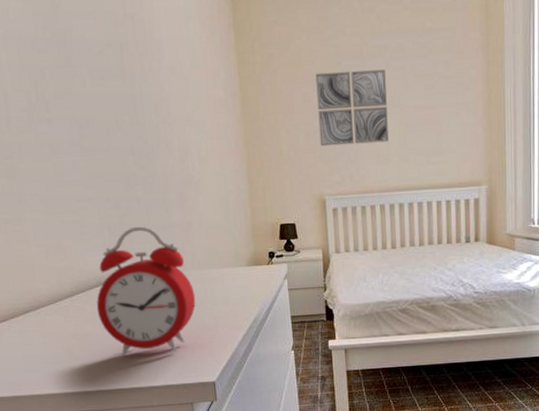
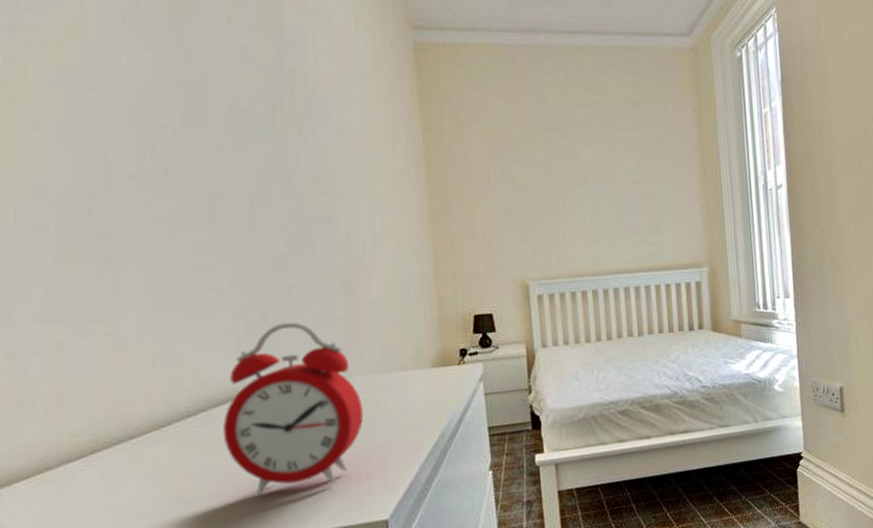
wall art: present [315,69,389,147] -> none [515,142,600,225]

